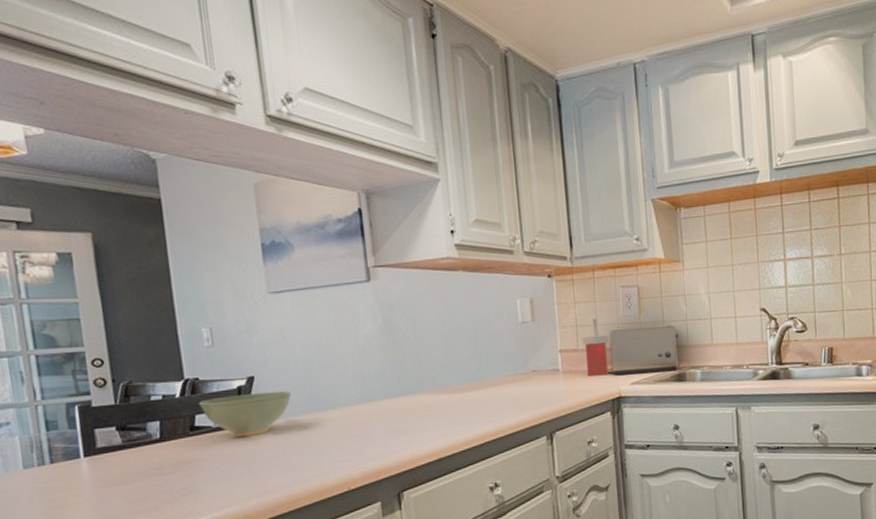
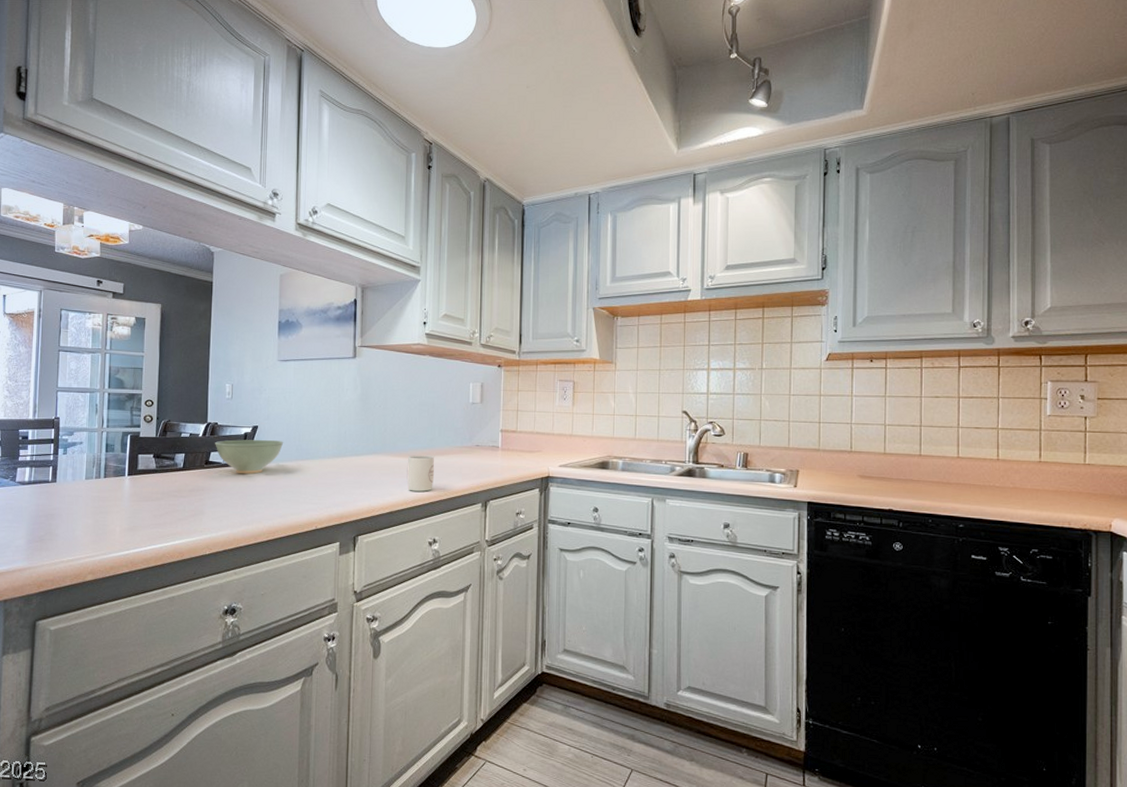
mug: none [452,388,487,432] -> present [406,455,435,492]
soap dispenser: present [582,318,609,377] -> none [521,405,544,456]
toaster: present [608,325,678,376] -> none [542,416,605,459]

